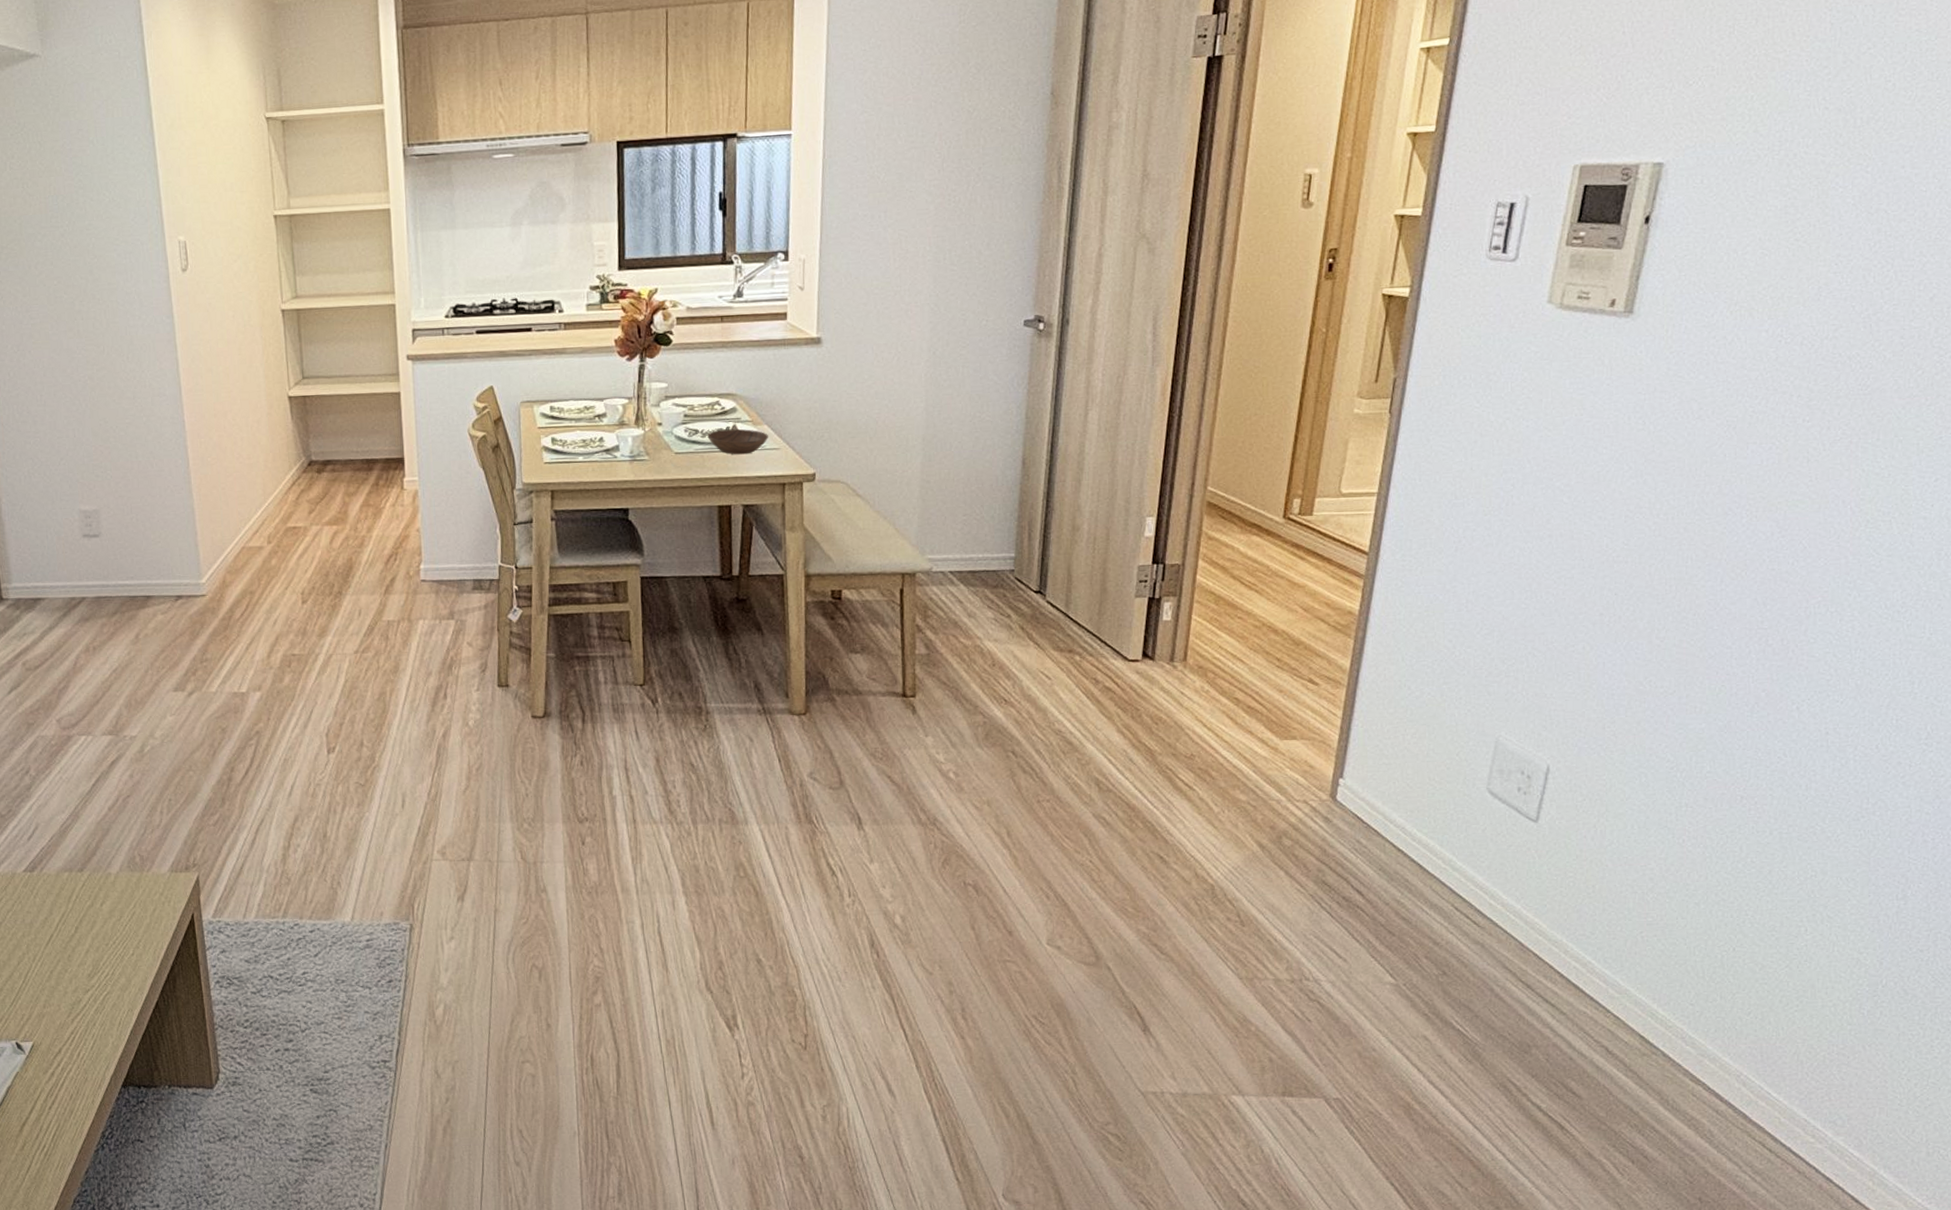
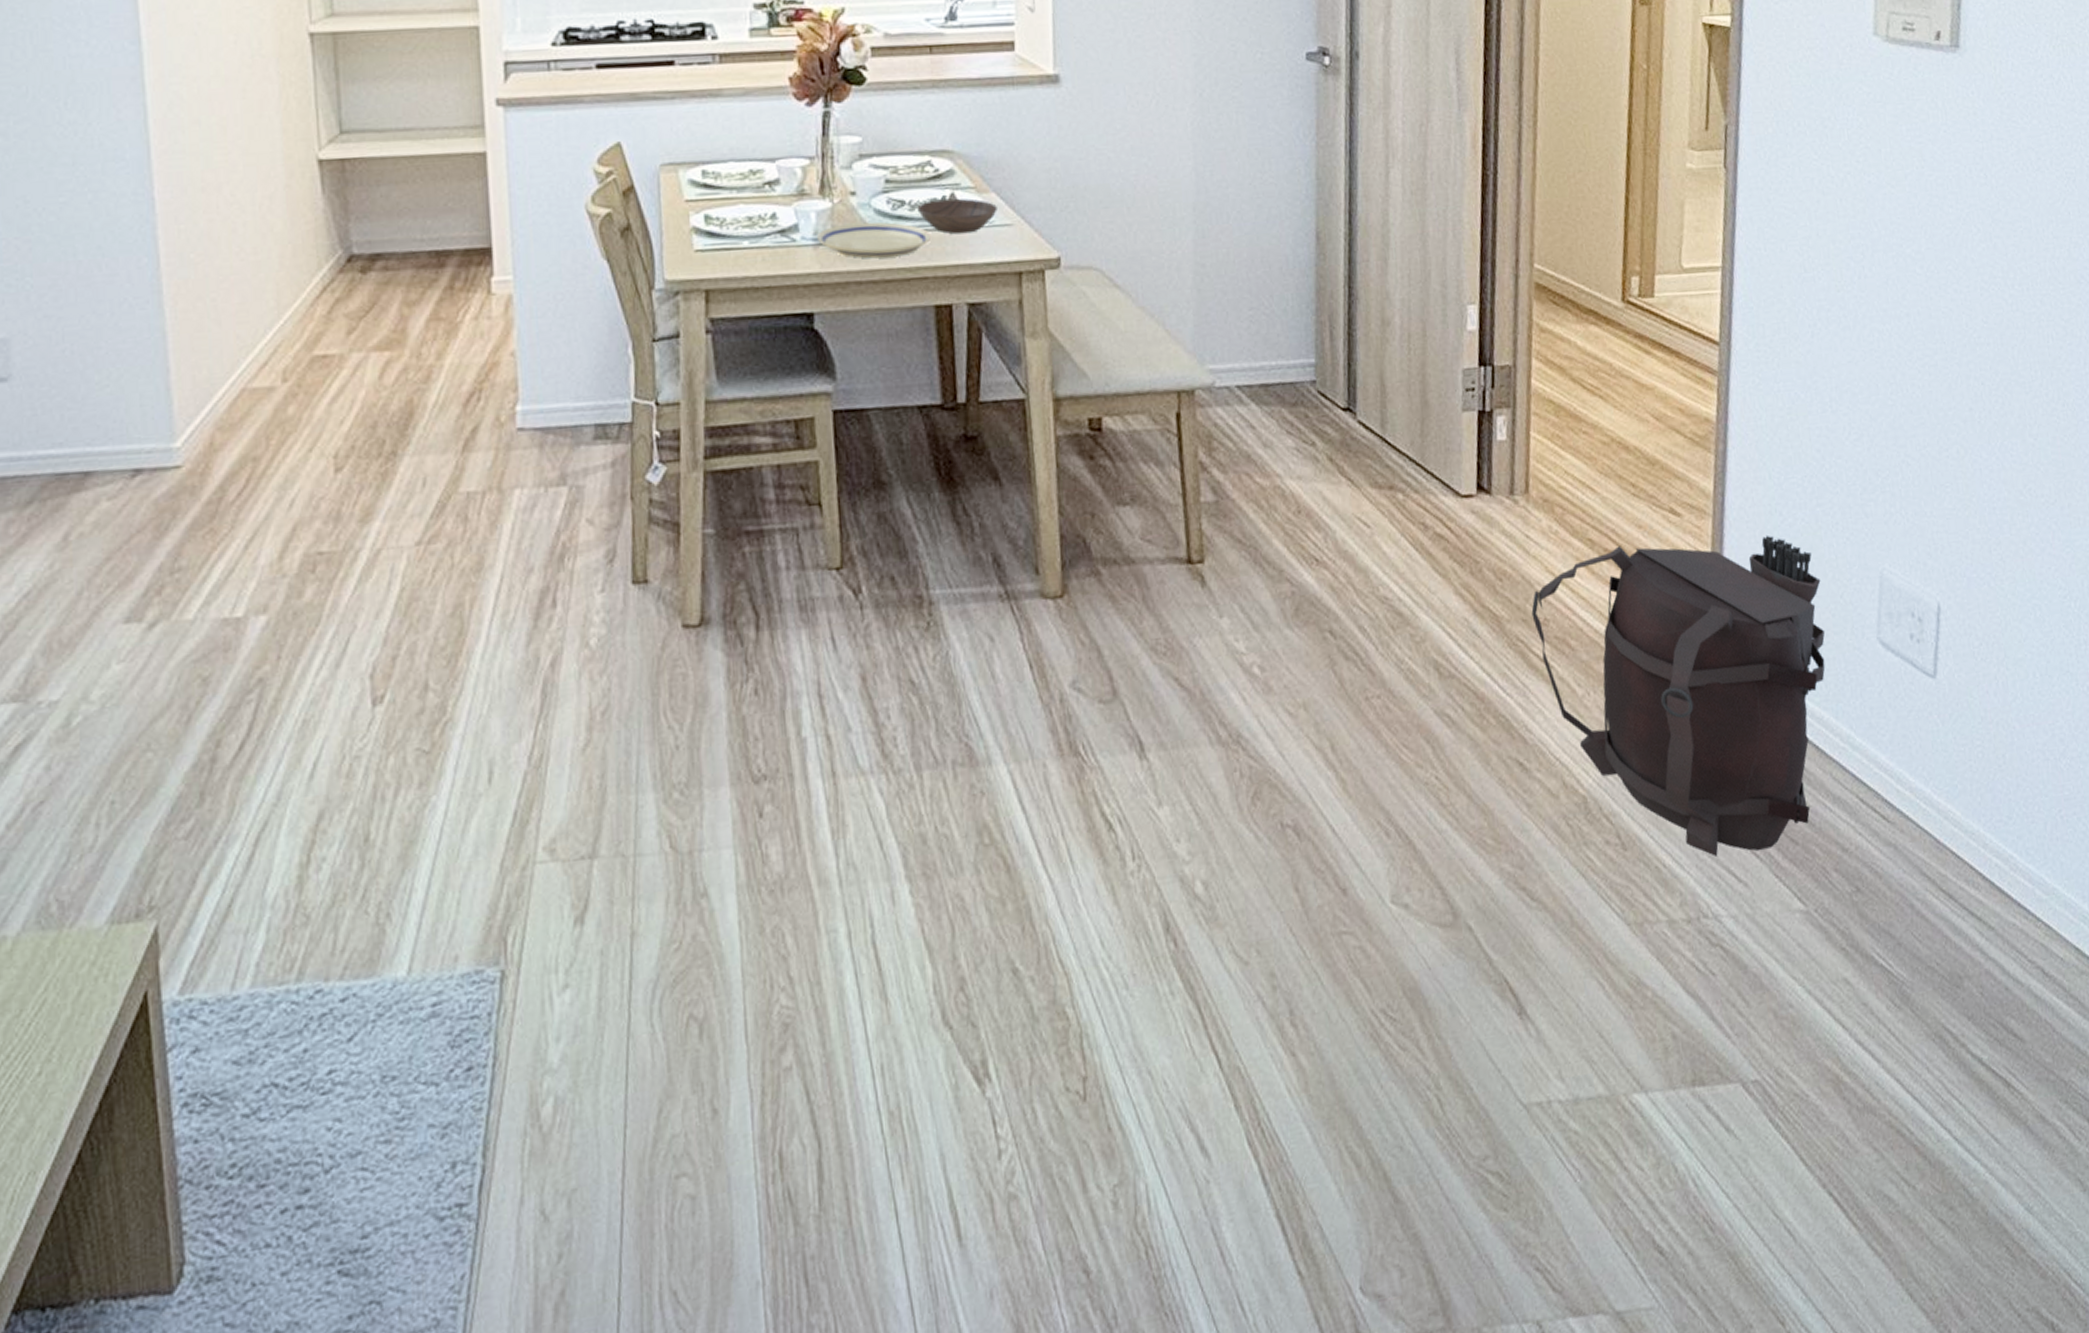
plate: none [633,445,718,471] -> present [817,221,932,259]
backpack: none [1180,703,1440,937] -> present [1531,535,1826,856]

